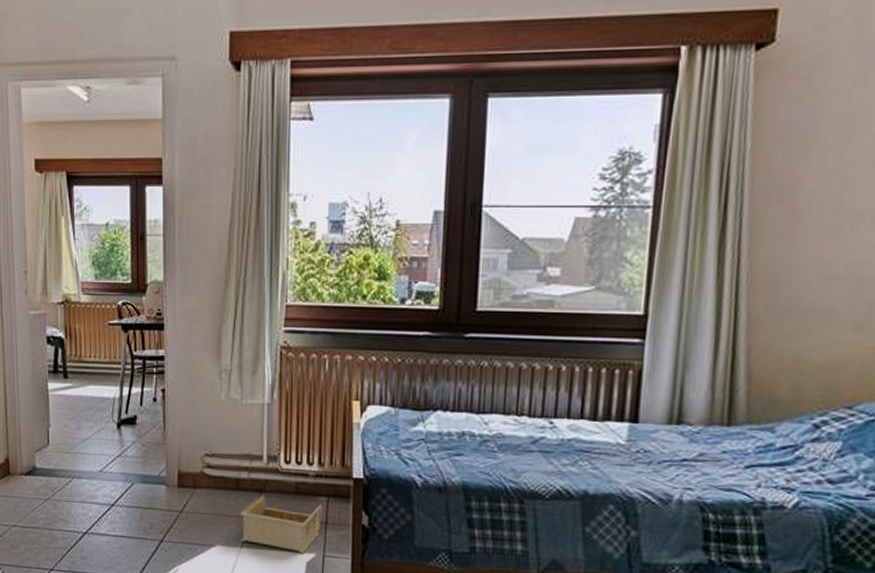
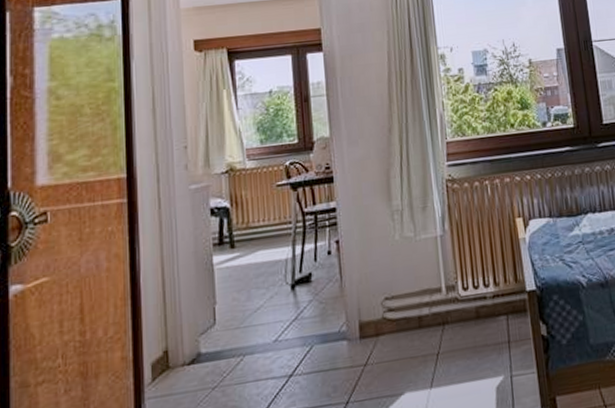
storage bin: present [240,495,323,553] -> none [425,324,505,382]

